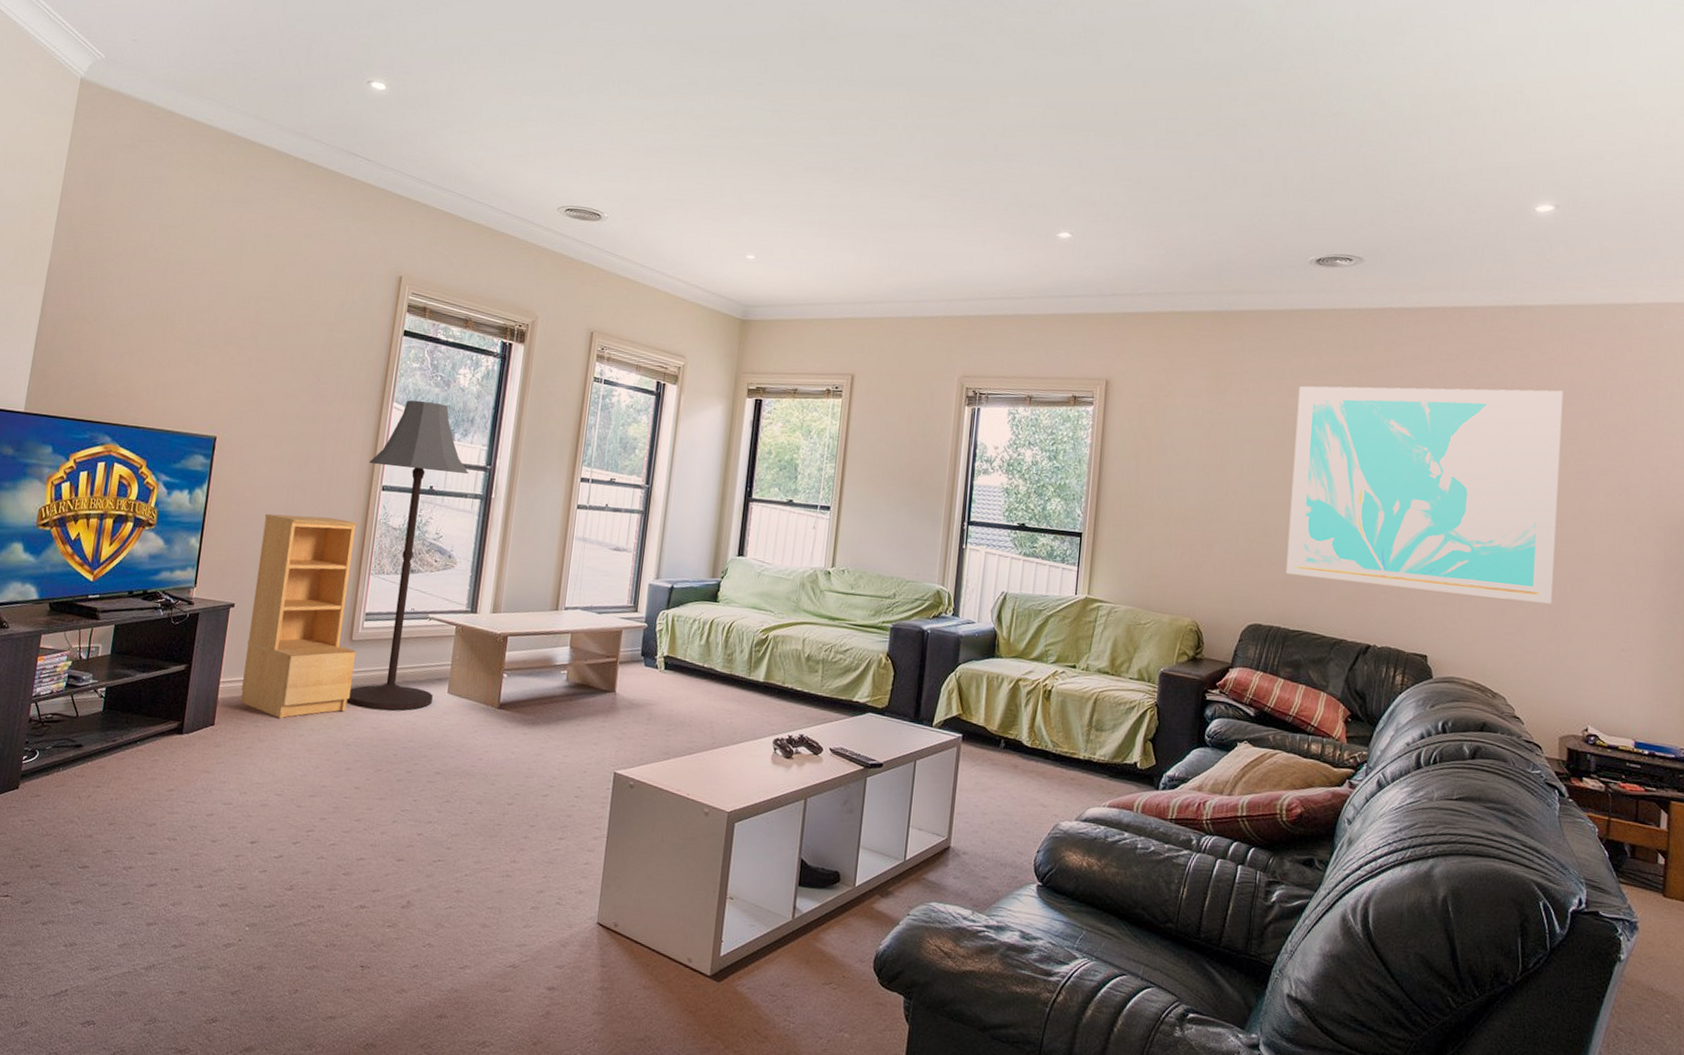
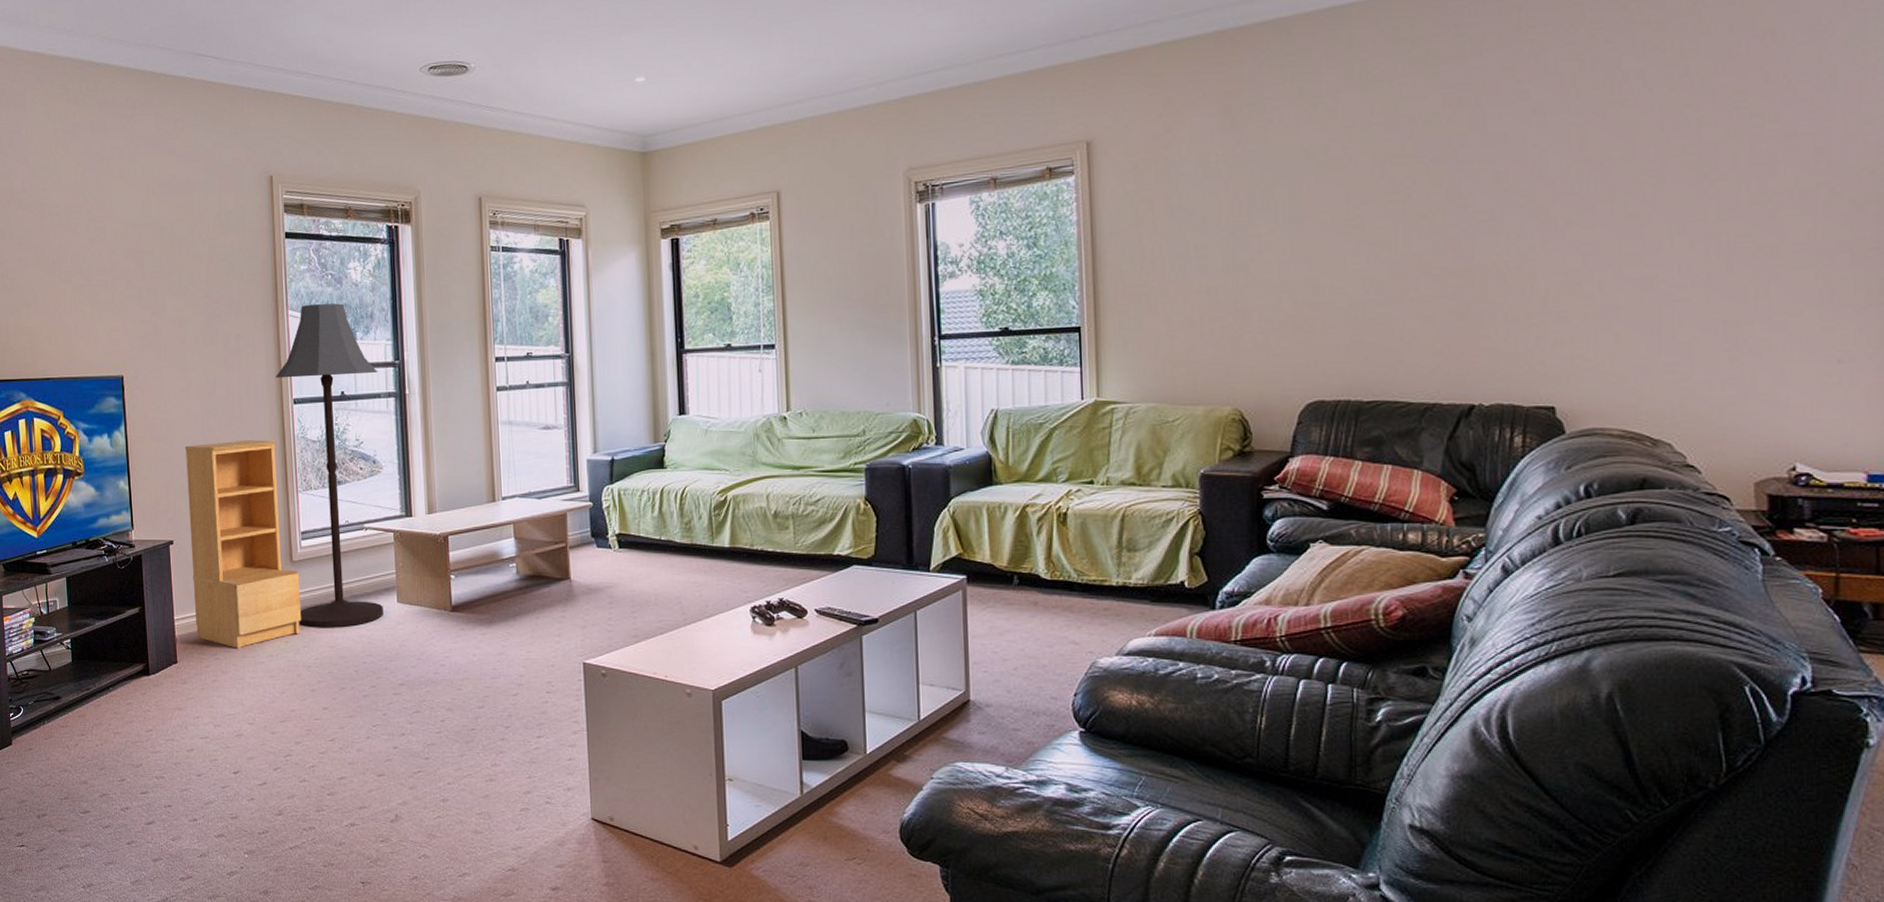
wall art: present [1285,386,1564,604] -> none [1341,41,1727,336]

